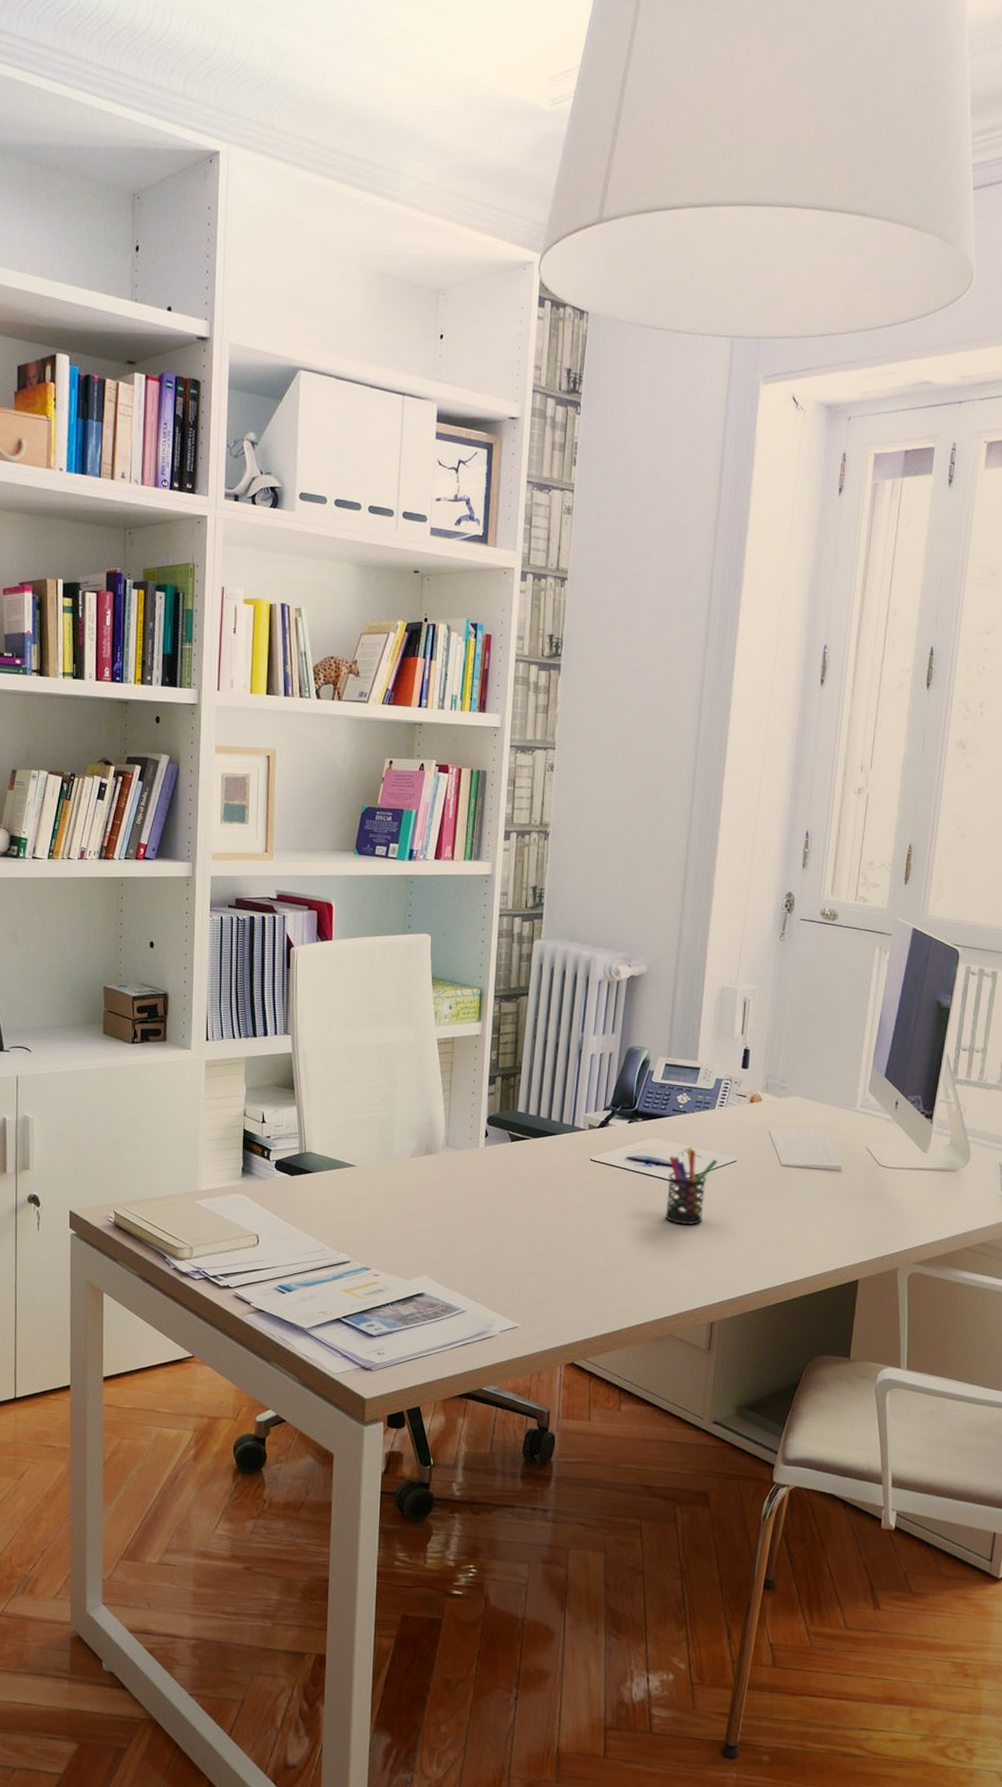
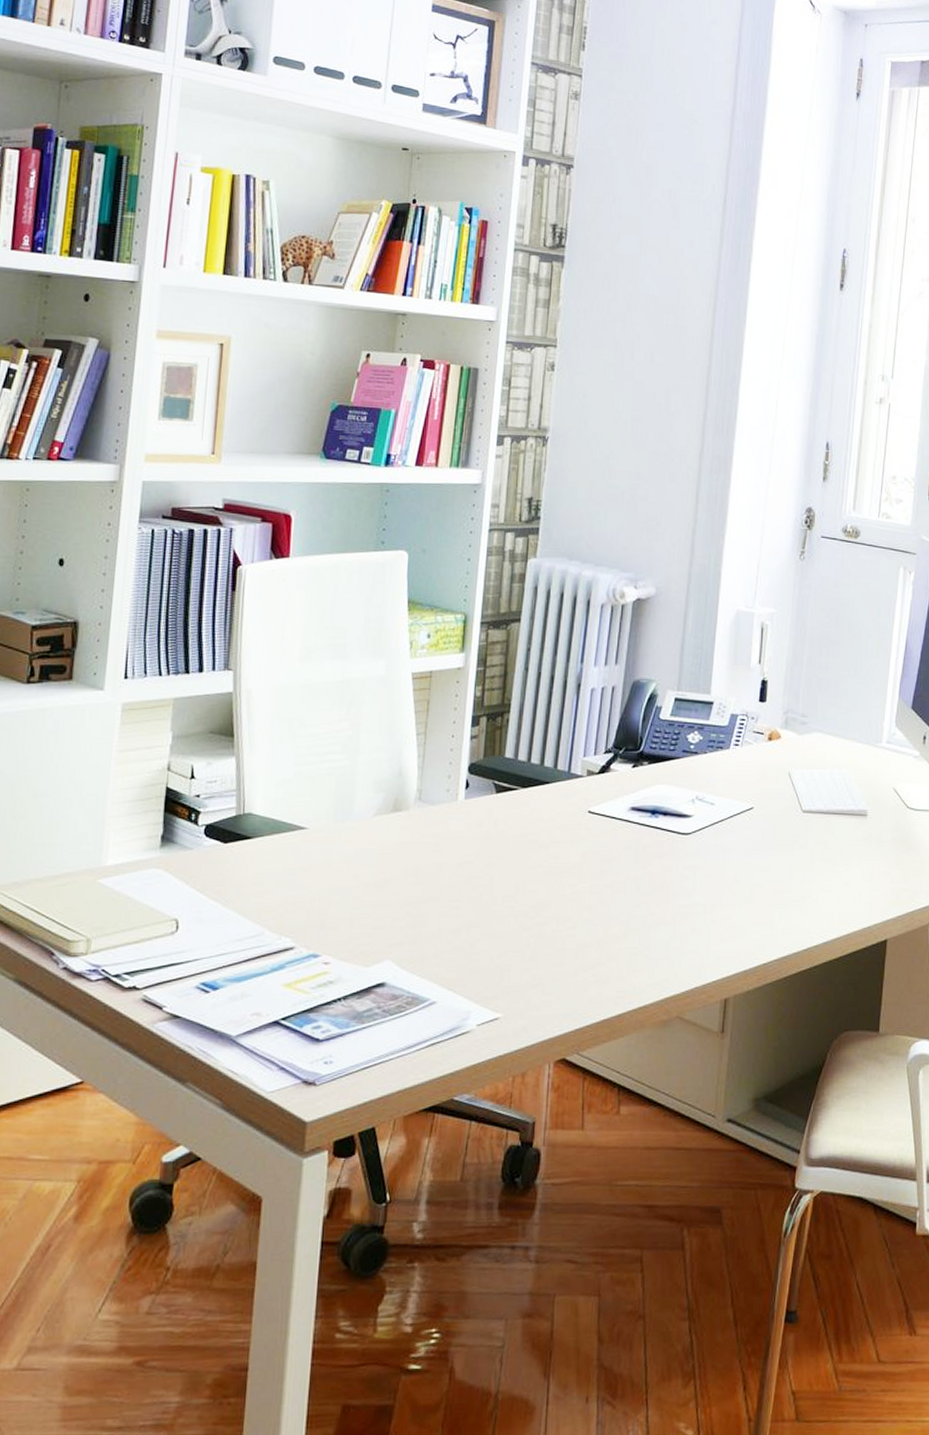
pen holder: present [665,1147,718,1226] -> none [673,794,733,885]

